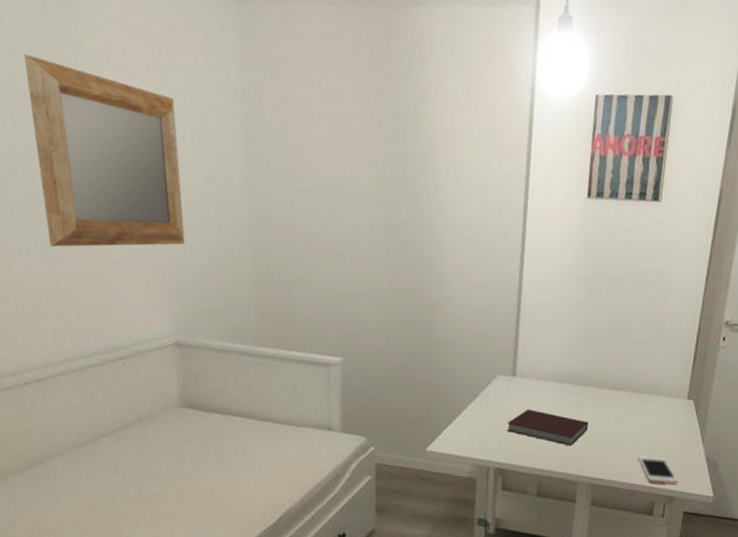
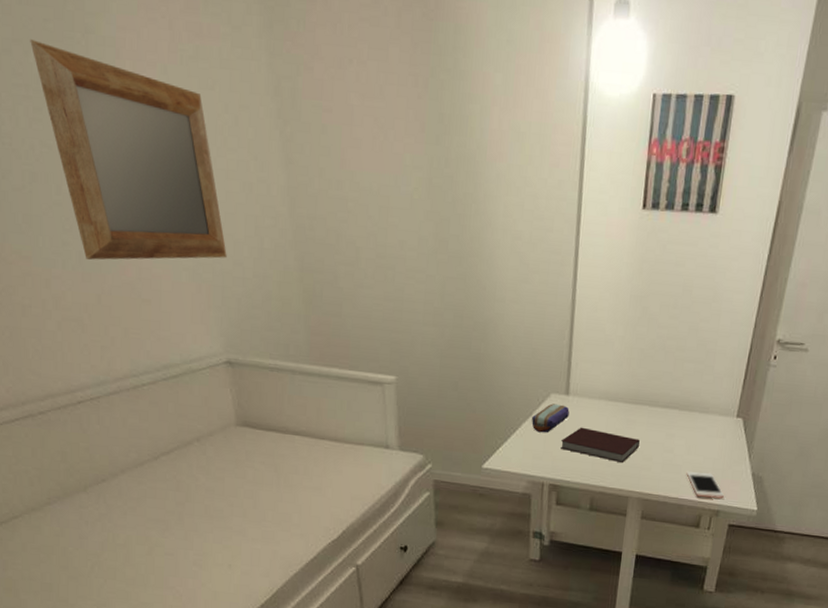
pencil case: none [477,385,516,415] -> present [532,403,570,433]

